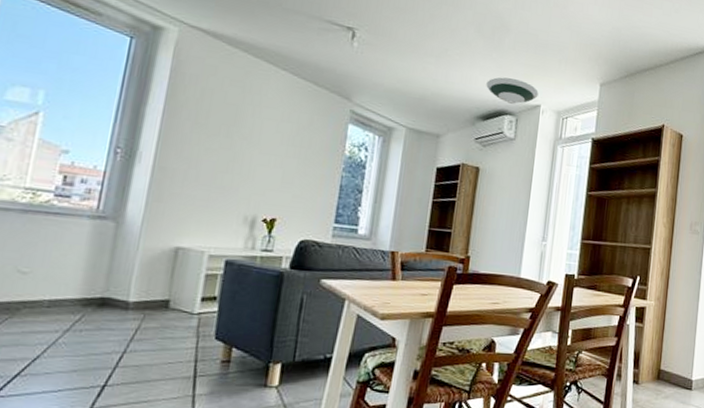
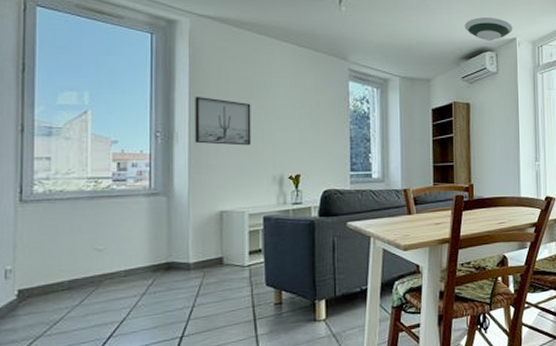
wall art: none [160,115,233,178] -> present [195,97,251,146]

